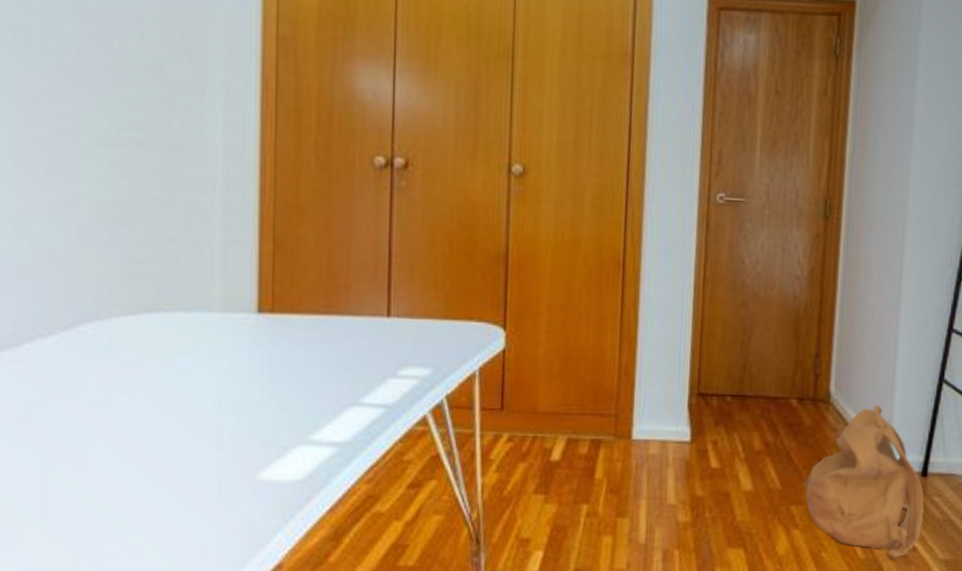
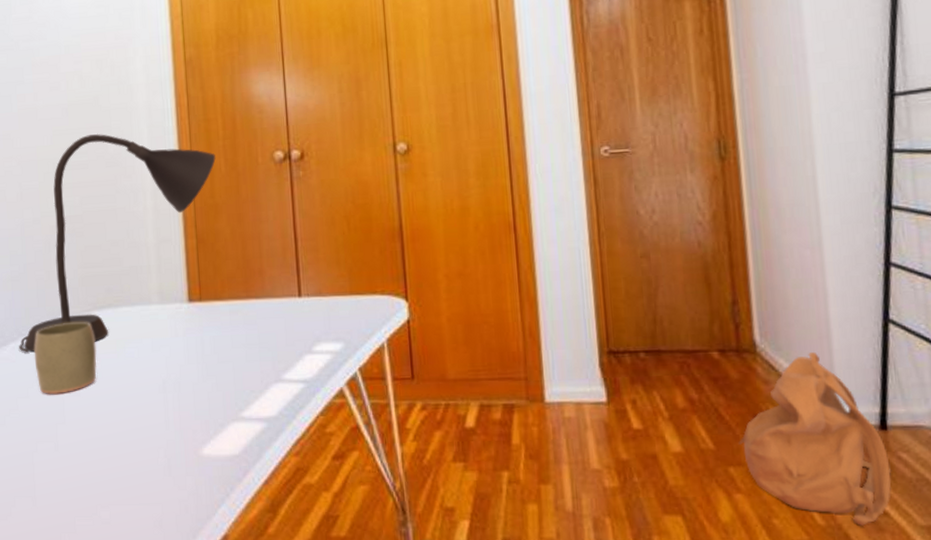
desk lamp: none [36,108,305,355] -> present [19,133,216,352]
mug: none [56,324,138,406] -> present [34,321,97,395]

